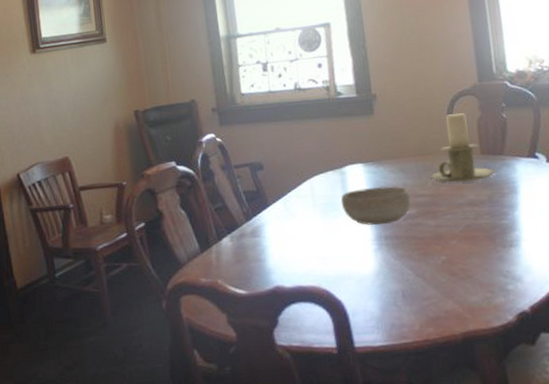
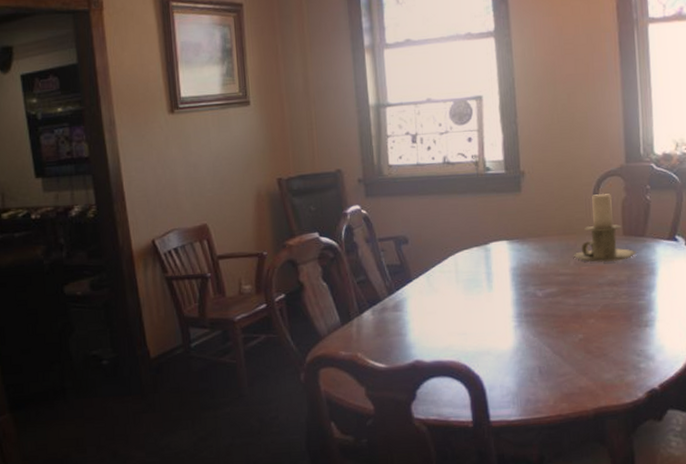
bowl: present [341,186,411,226] -> none [484,264,553,303]

